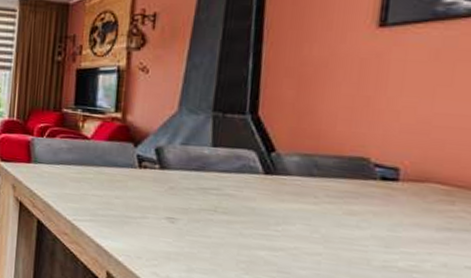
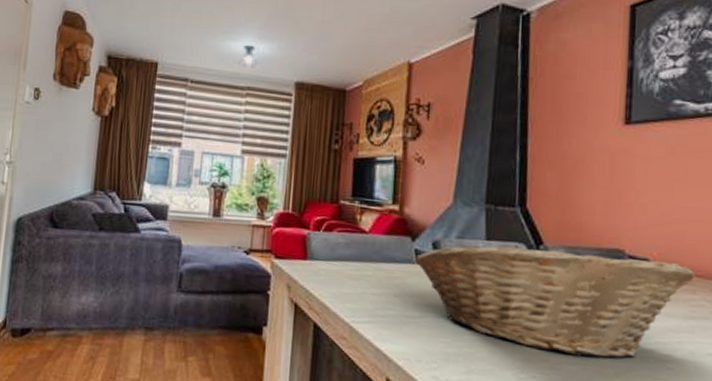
fruit basket: none [136,152,456,266] -> present [414,245,695,359]

